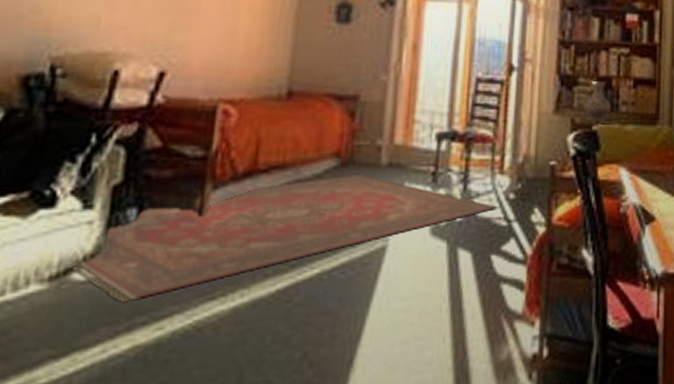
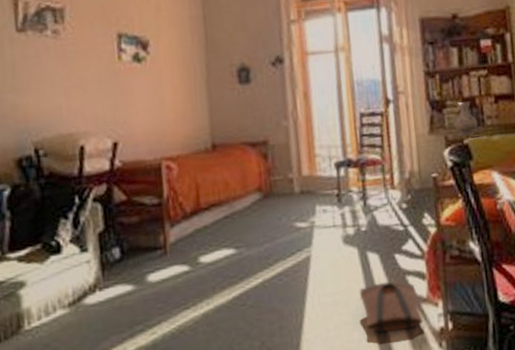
area rug: present [68,175,499,303] -> none [80,203,395,318]
shopping bag: none [440,289,514,355] -> present [359,281,424,334]

